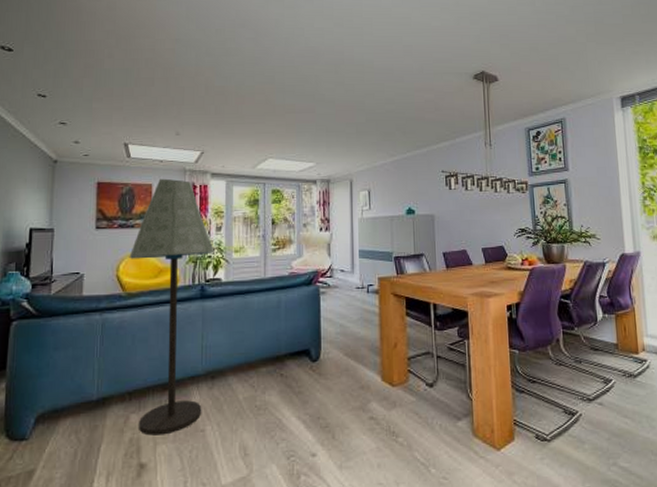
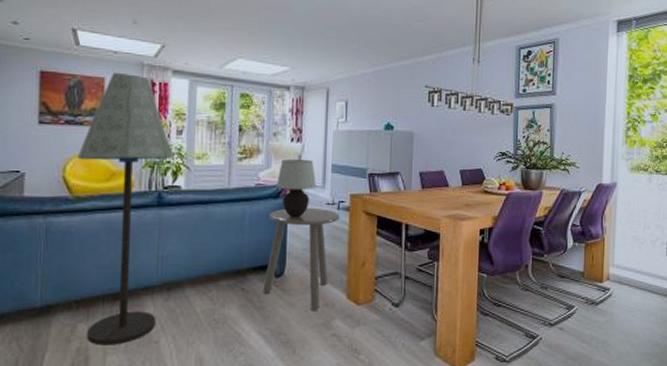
side table: none [300,292,370,394] -> present [263,207,341,310]
table lamp: none [308,247,346,303] -> present [276,159,317,218]

